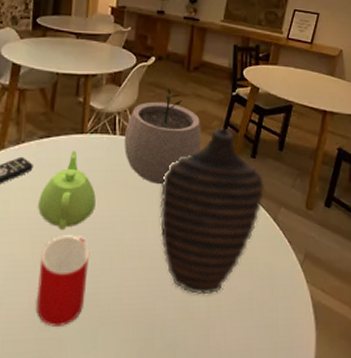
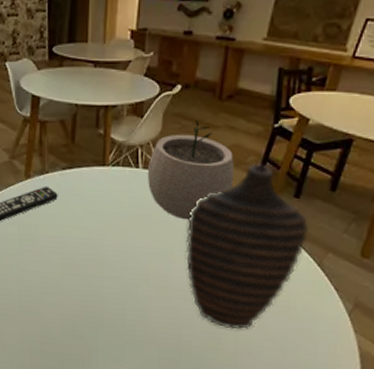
cup: present [36,235,90,327] -> none [67,261,115,338]
teapot: present [38,151,96,230] -> none [65,182,119,255]

